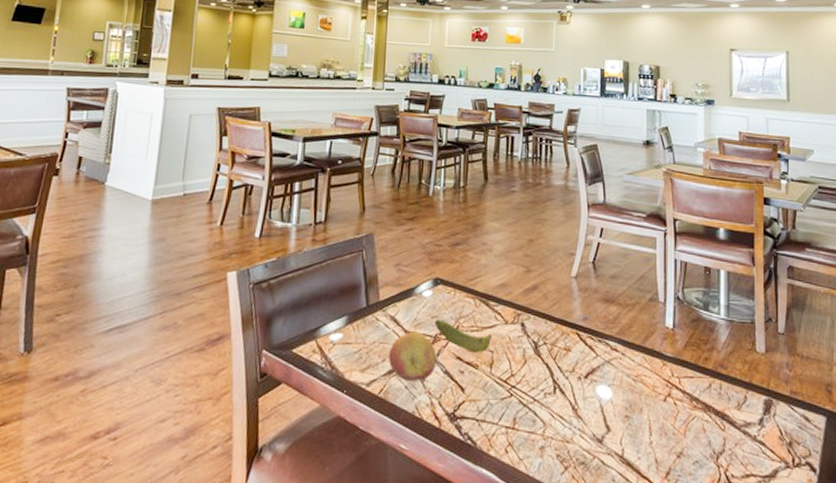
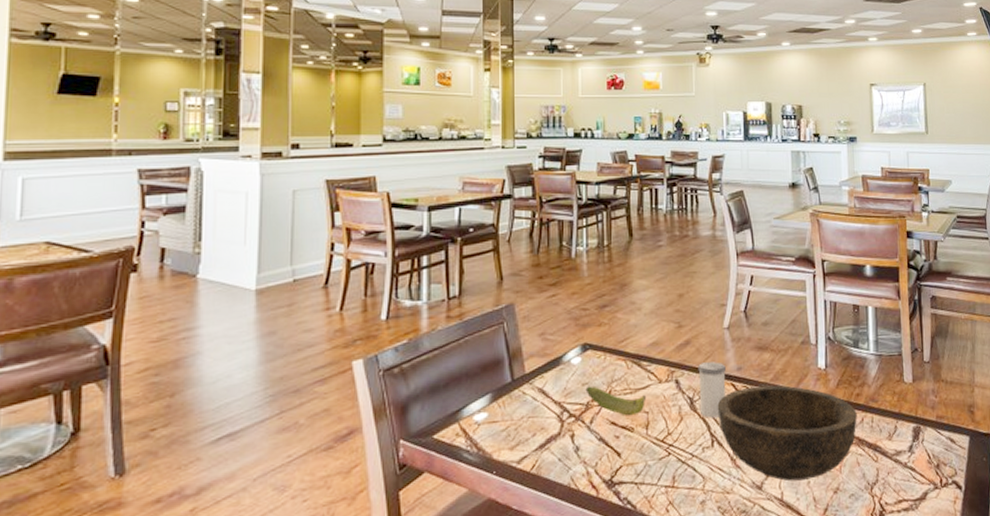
fruit: present [389,331,437,381] -> none [539,401,591,453]
salt shaker: none [543,309,573,365] -> present [698,362,727,418]
bowl: none [561,338,705,440] -> present [717,385,857,481]

